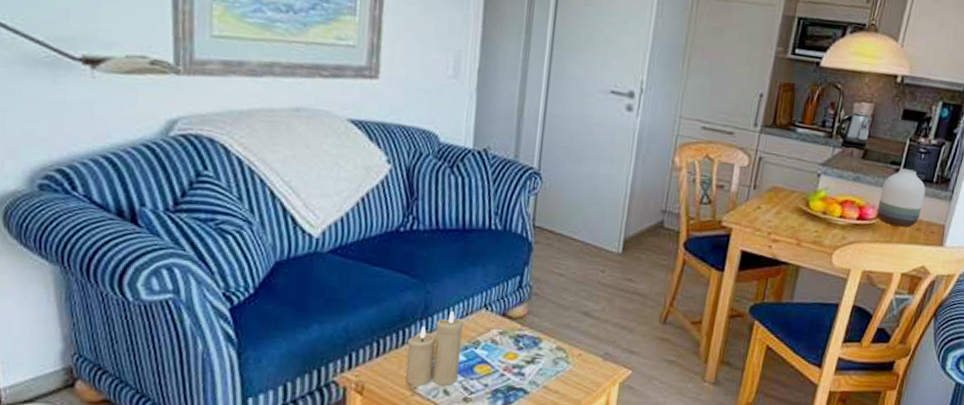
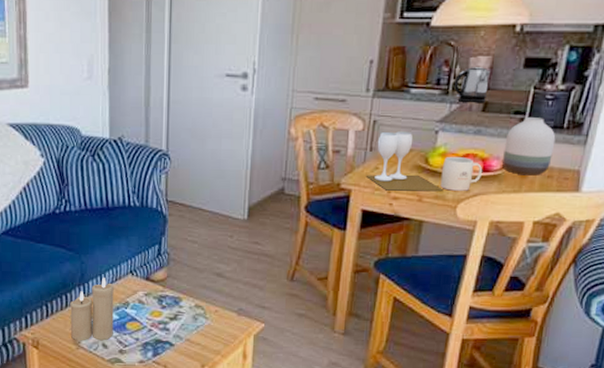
wineglass: none [748,170,822,236] -> present [367,131,444,191]
mug: none [818,201,859,239] -> present [440,156,483,192]

